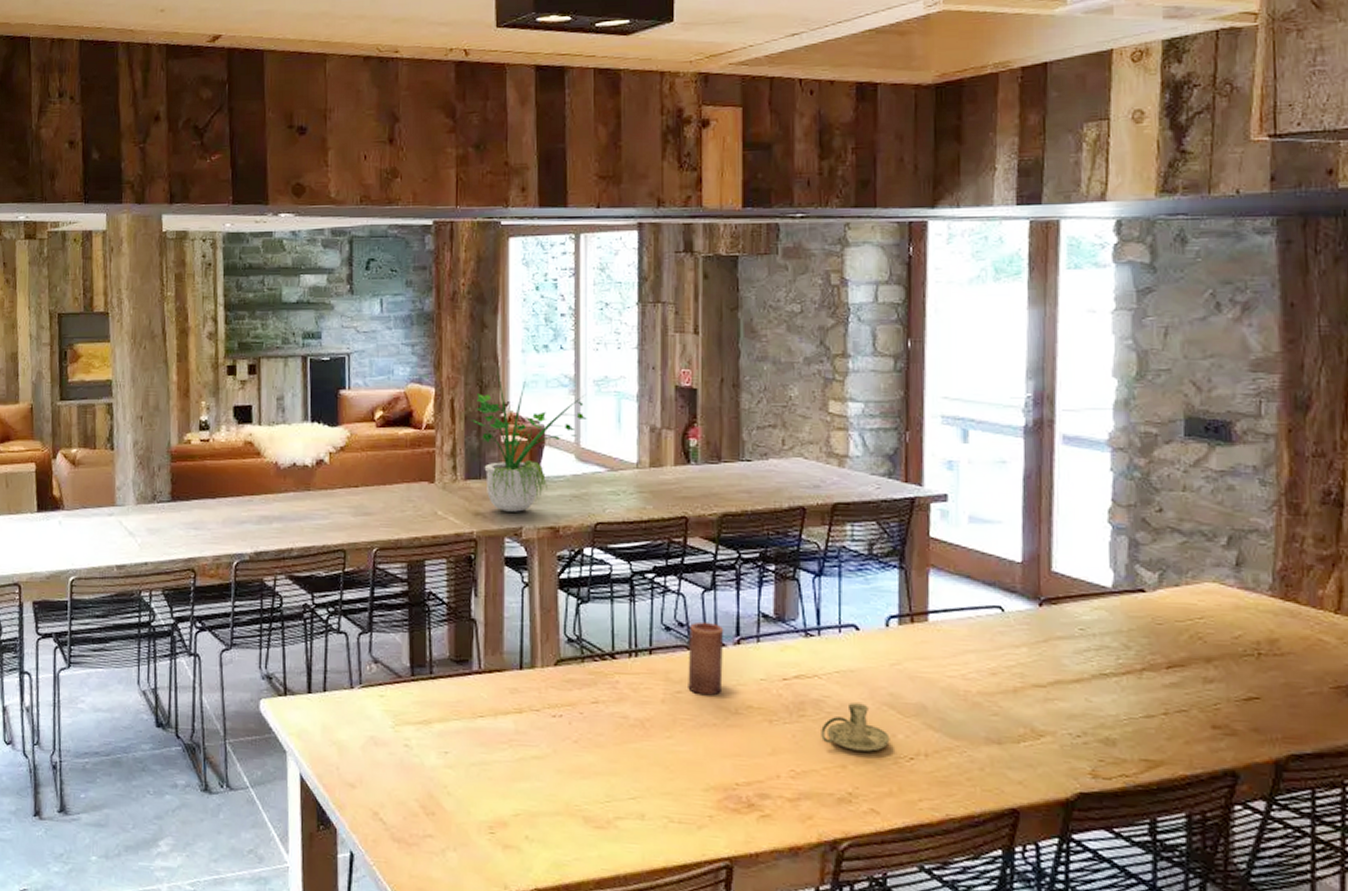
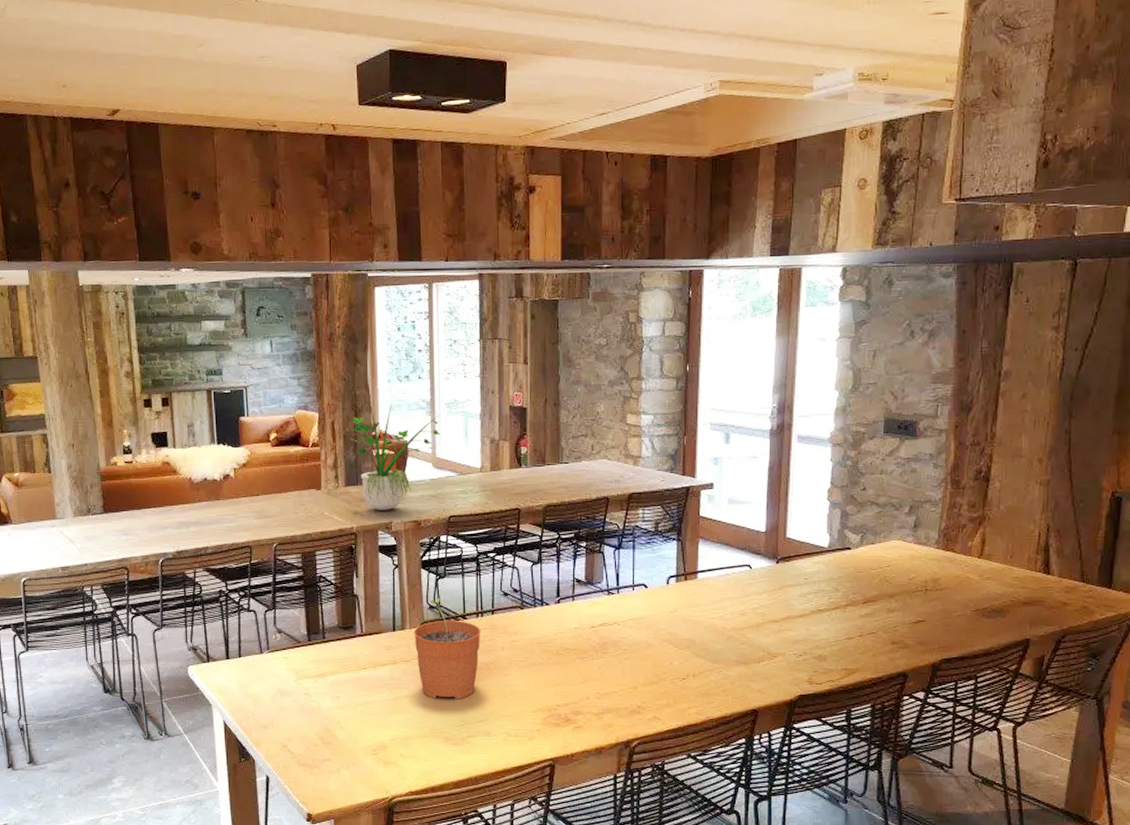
plant pot: none [547,628,635,767] -> present [414,598,481,699]
candle: present [688,621,724,696] -> none [521,587,548,643]
candlestick: present [821,702,890,752] -> none [619,641,669,676]

